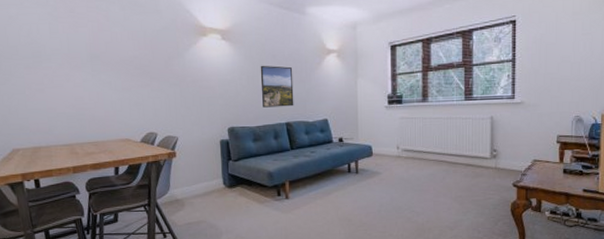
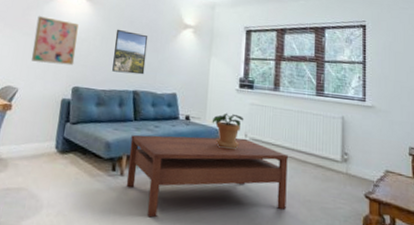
wall art: none [181,64,225,110] -> present [31,16,79,66]
coffee table: none [290,150,439,229] -> present [126,135,288,218]
potted plant: none [364,129,395,163] -> present [211,113,244,150]

